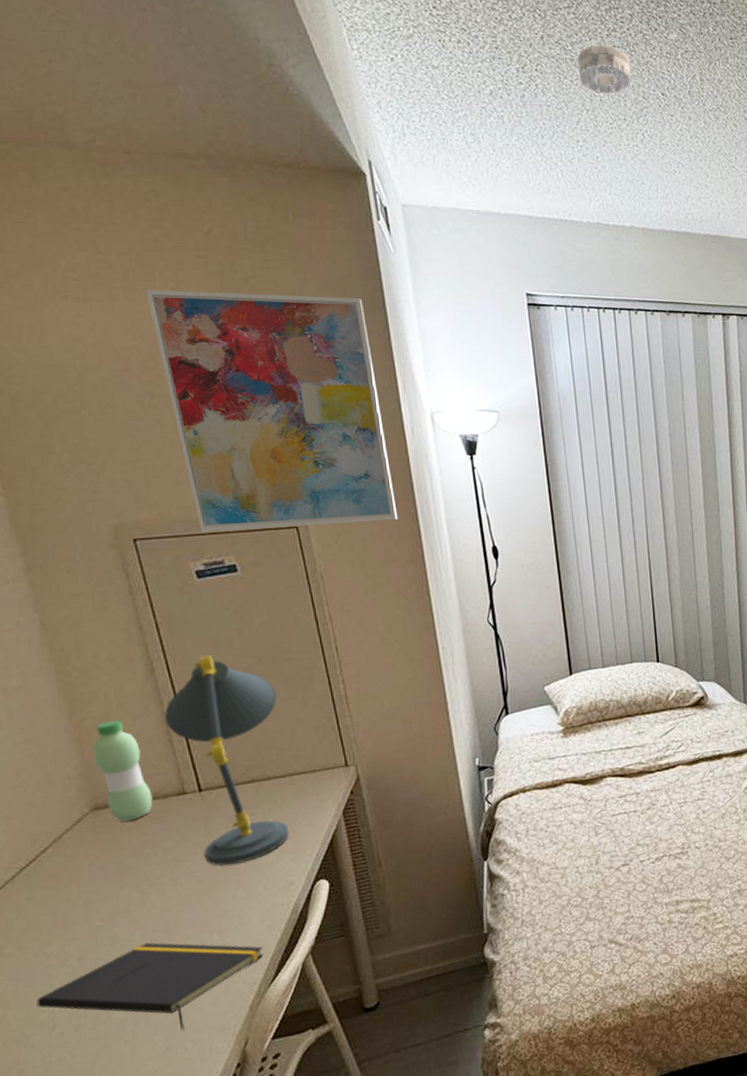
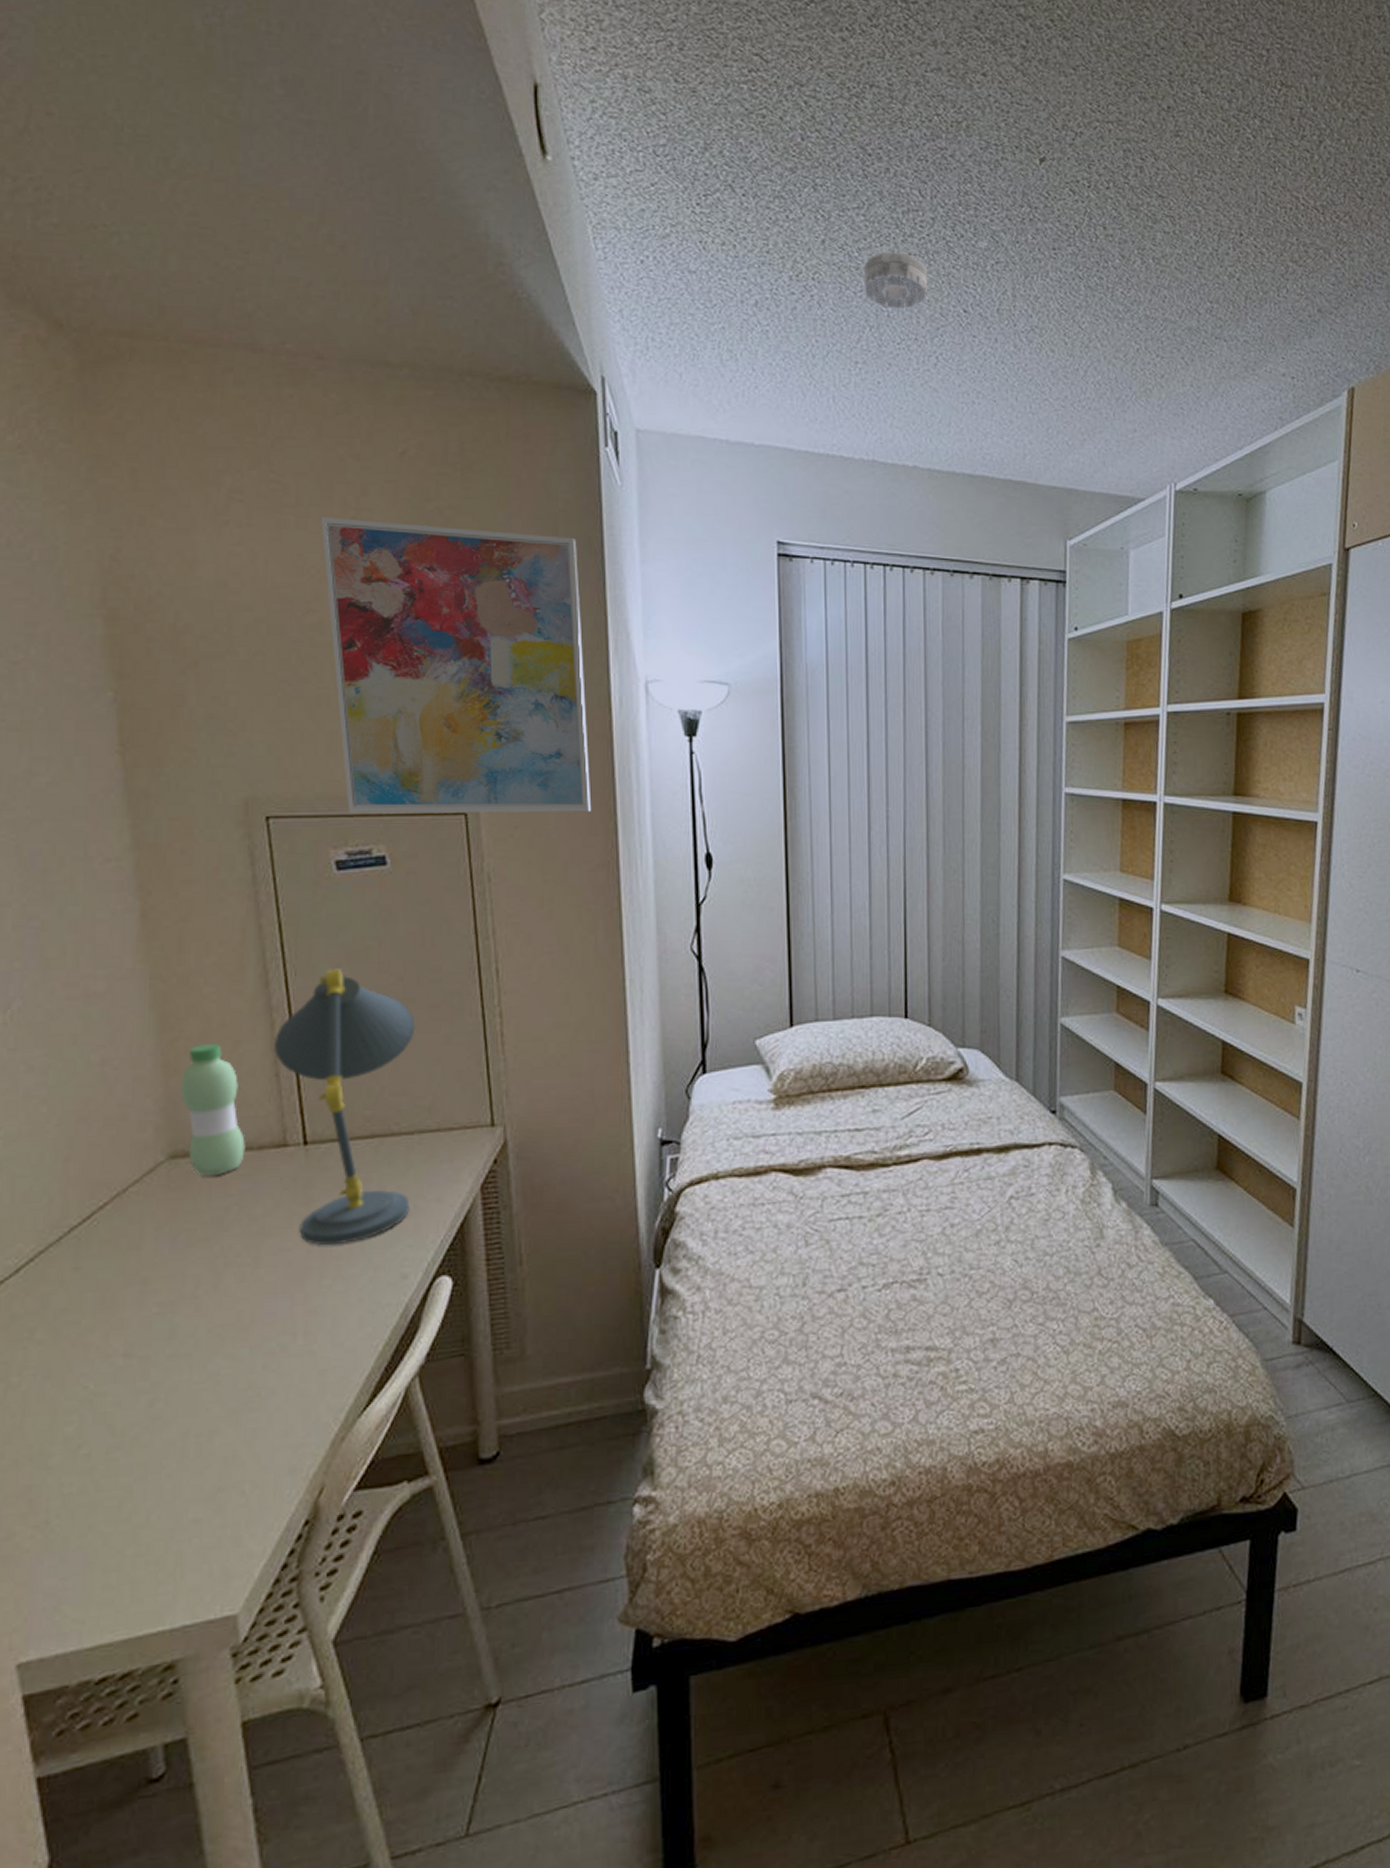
notepad: present [36,942,264,1030] -> none [64,1340,359,1466]

